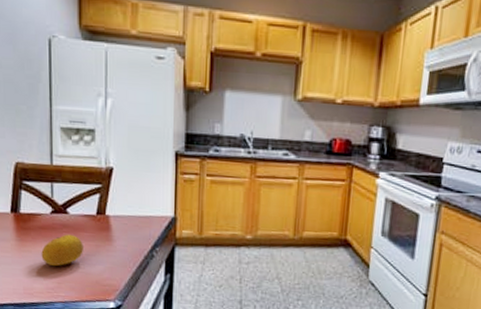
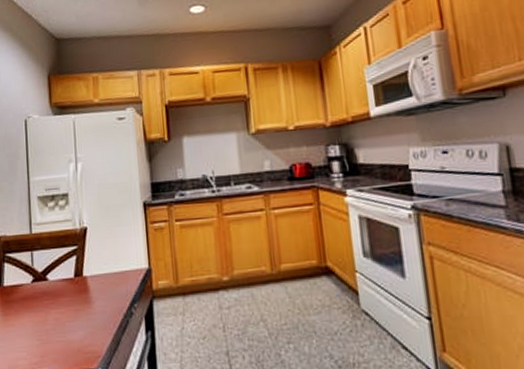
fruit: present [41,234,83,267] -> none [24,301,64,339]

